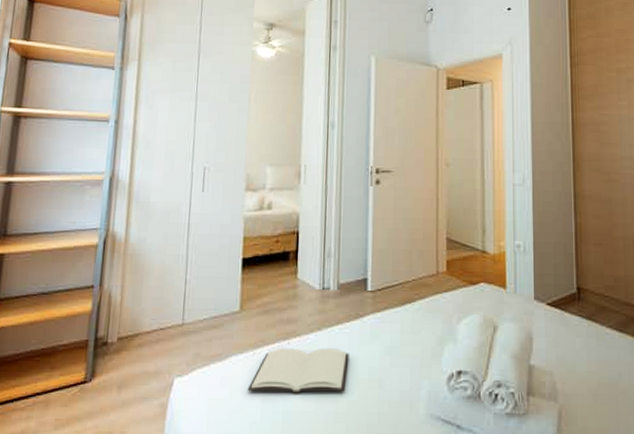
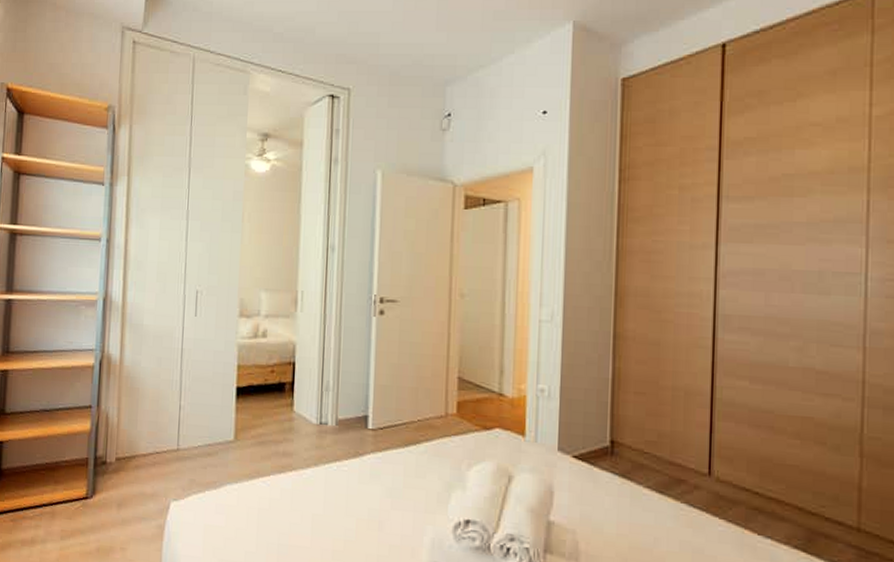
book: present [247,347,349,394] -> none [242,480,348,530]

